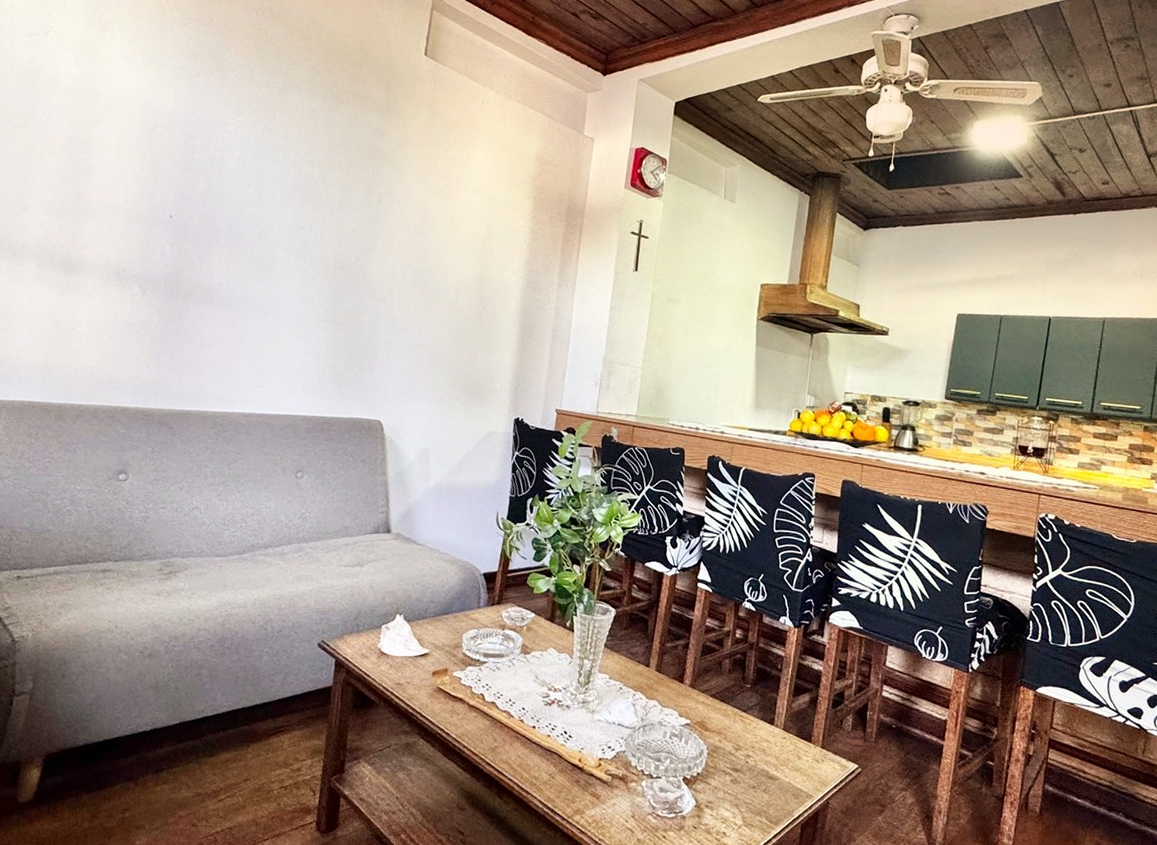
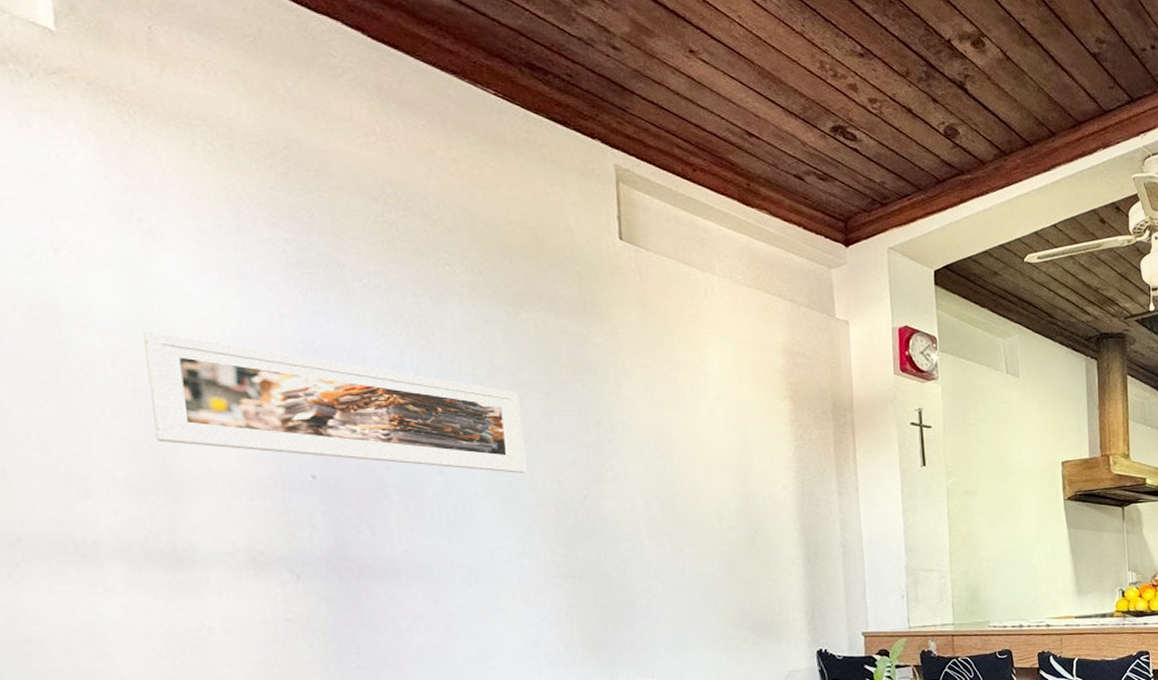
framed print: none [76,95,326,234] -> present [142,330,526,473]

